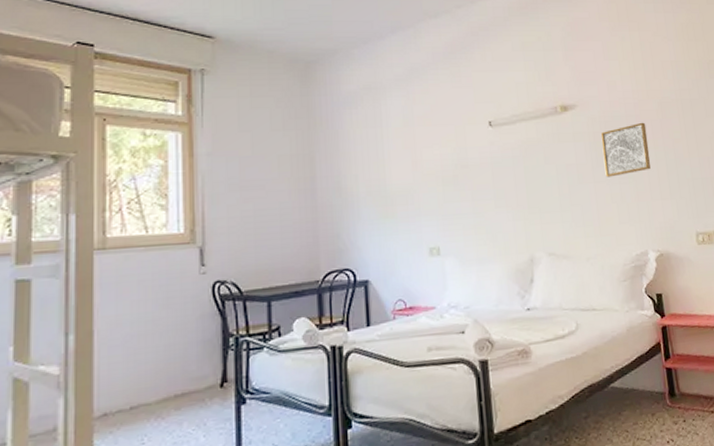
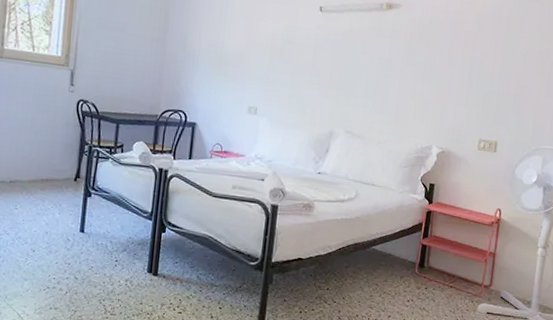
wall art: present [600,122,651,178] -> none [412,31,460,77]

